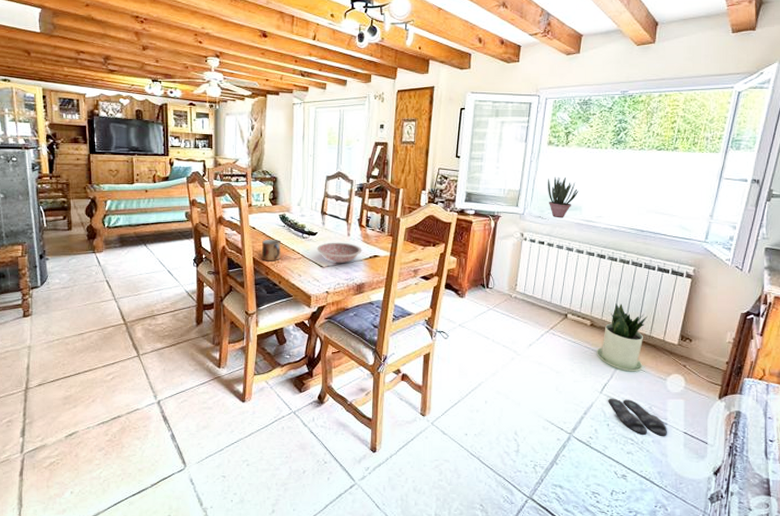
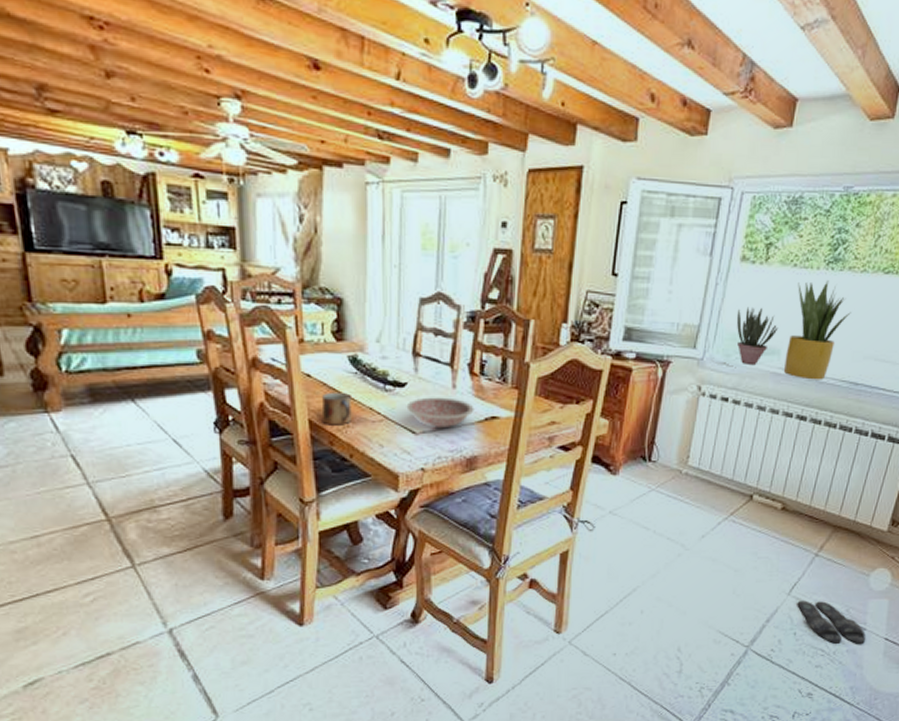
planter: none [584,156,634,228] -> present [783,280,851,380]
planter: present [596,303,648,372] -> none [786,480,854,567]

